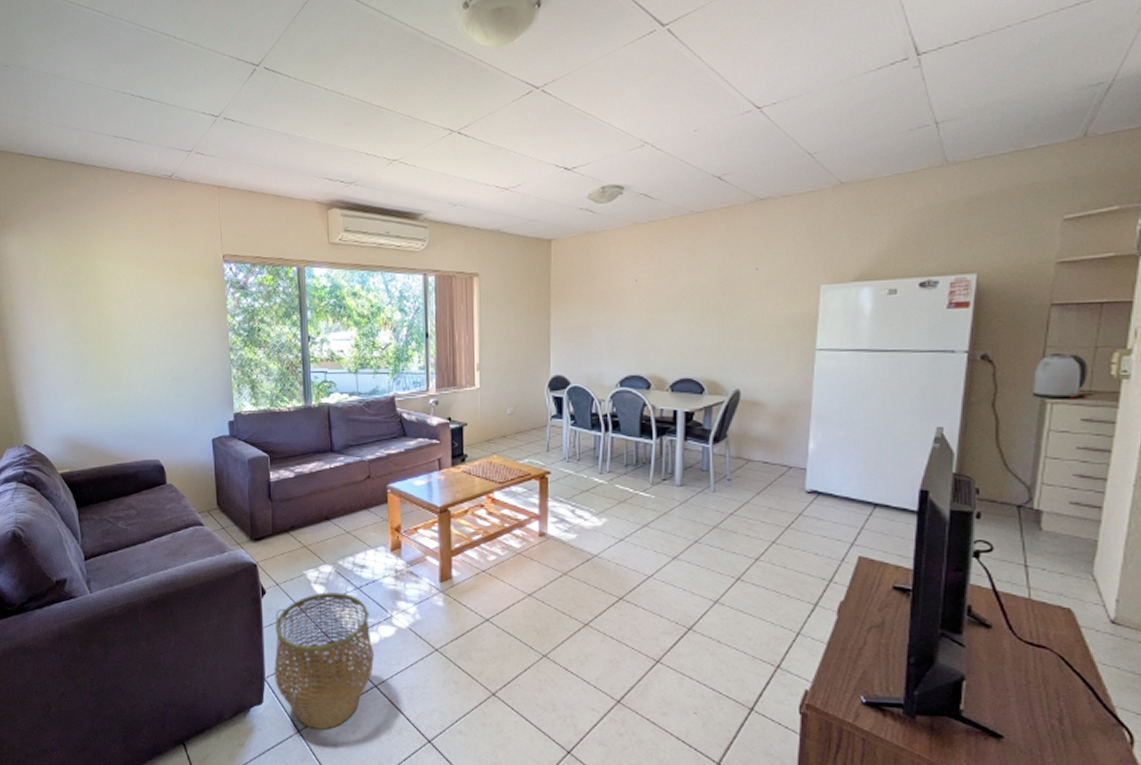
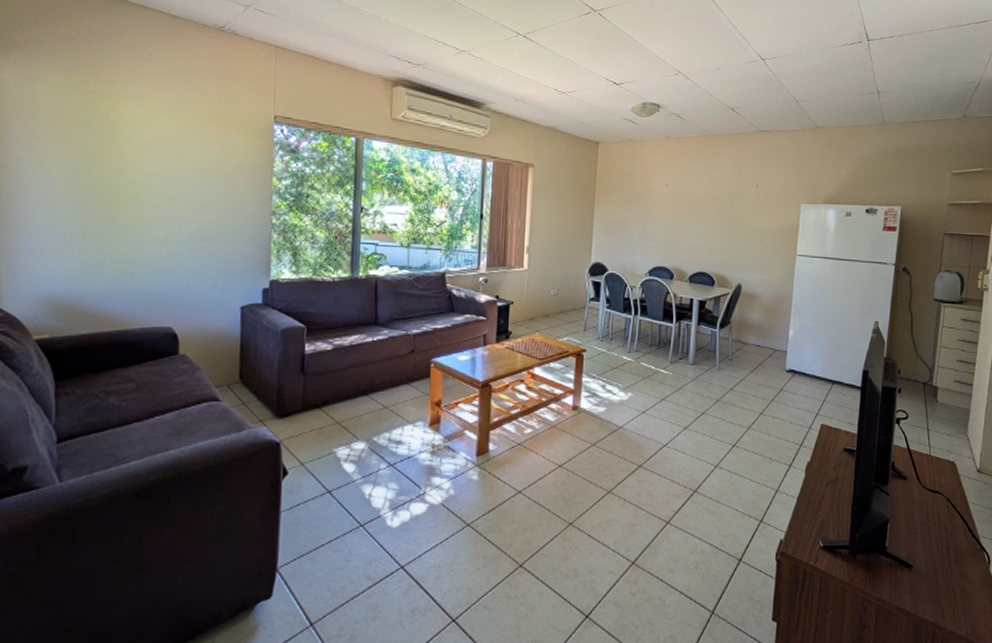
basket: present [274,592,375,730] -> none [288,470,404,620]

